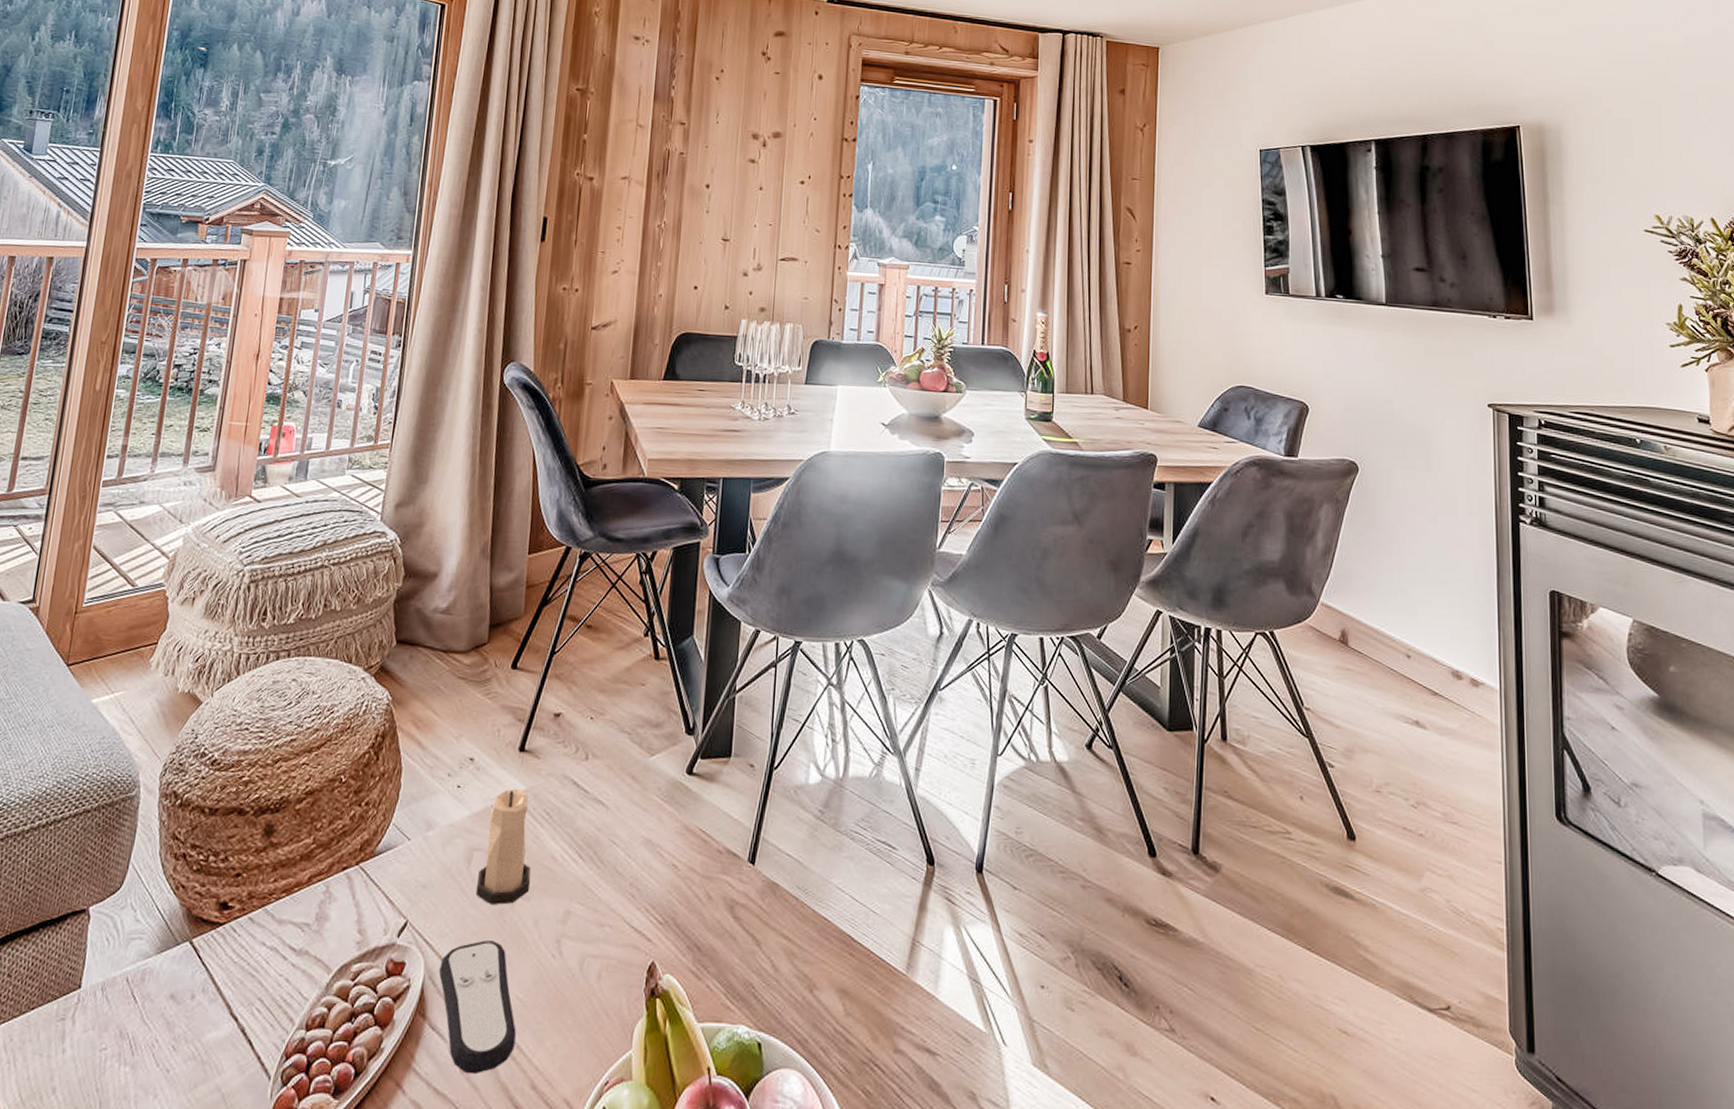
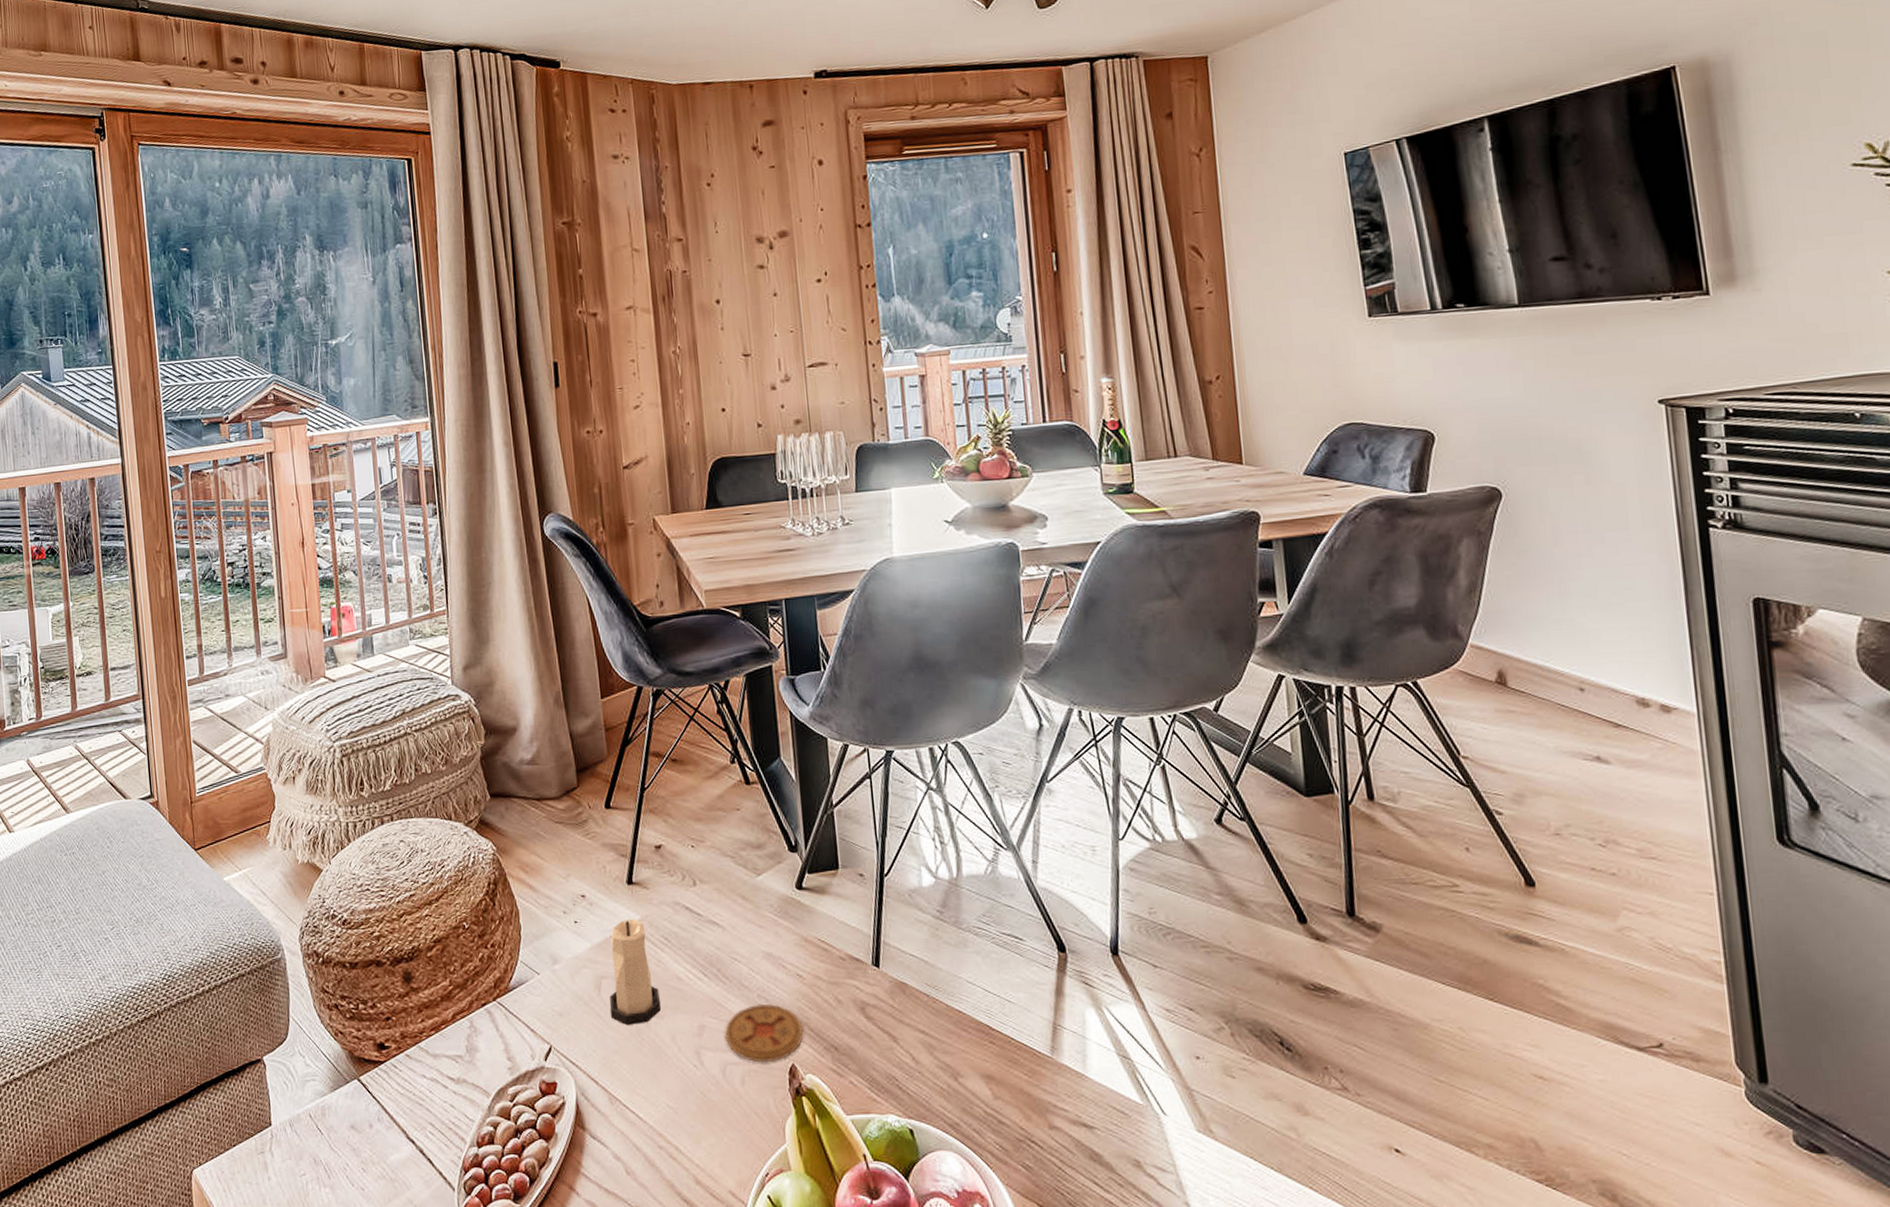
remote control: present [439,940,516,1075] -> none [589,1057,674,1175]
coaster: none [589,892,670,959] -> present [725,1003,804,1063]

